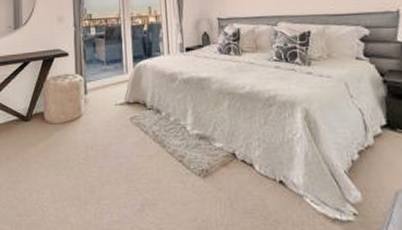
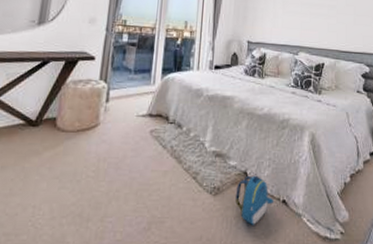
backpack: none [226,156,270,206] -> present [236,175,274,225]

